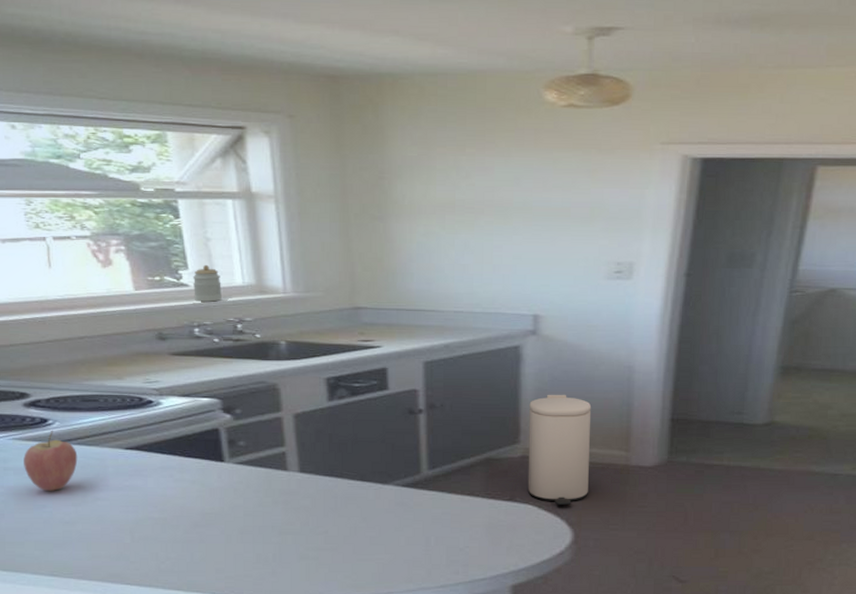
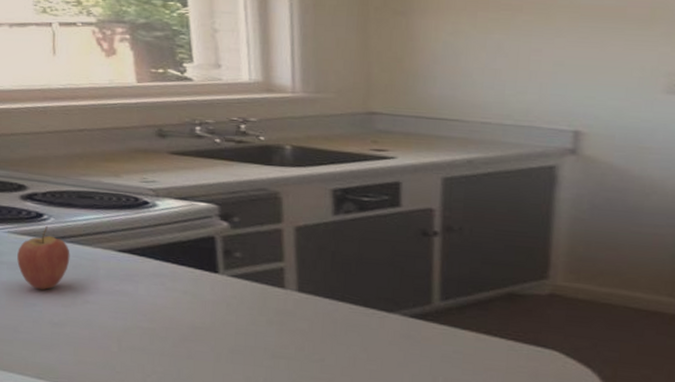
jar: present [192,264,222,302] -> none [197,57,227,99]
pedal bin: present [527,394,592,506] -> none [554,224,638,357]

